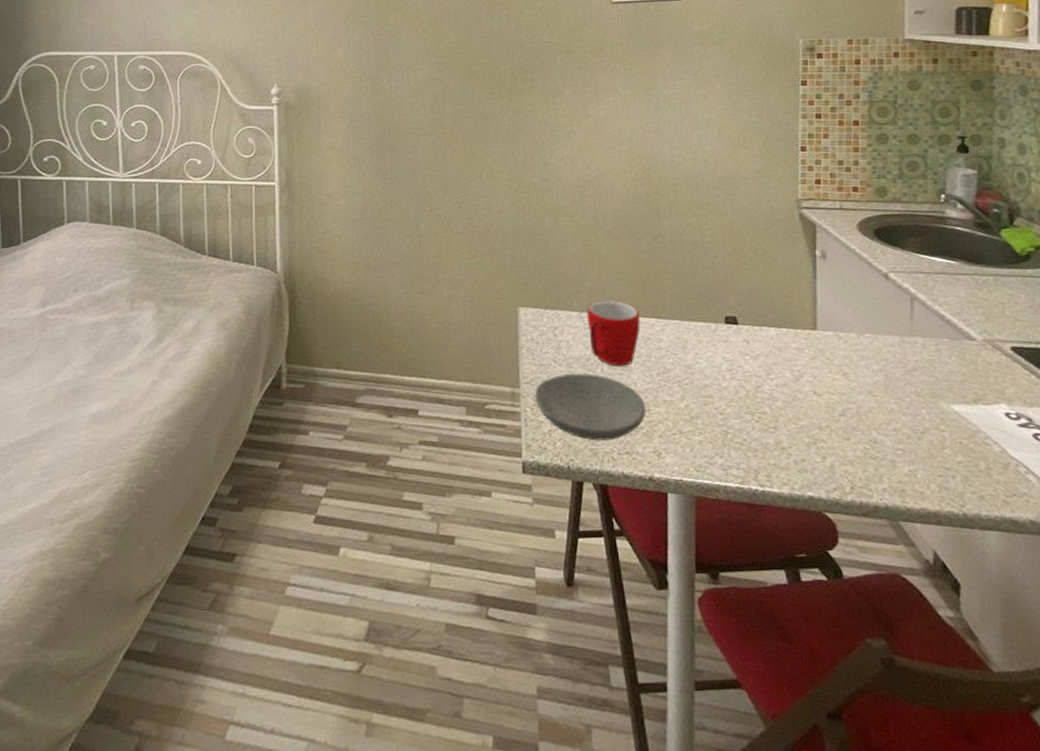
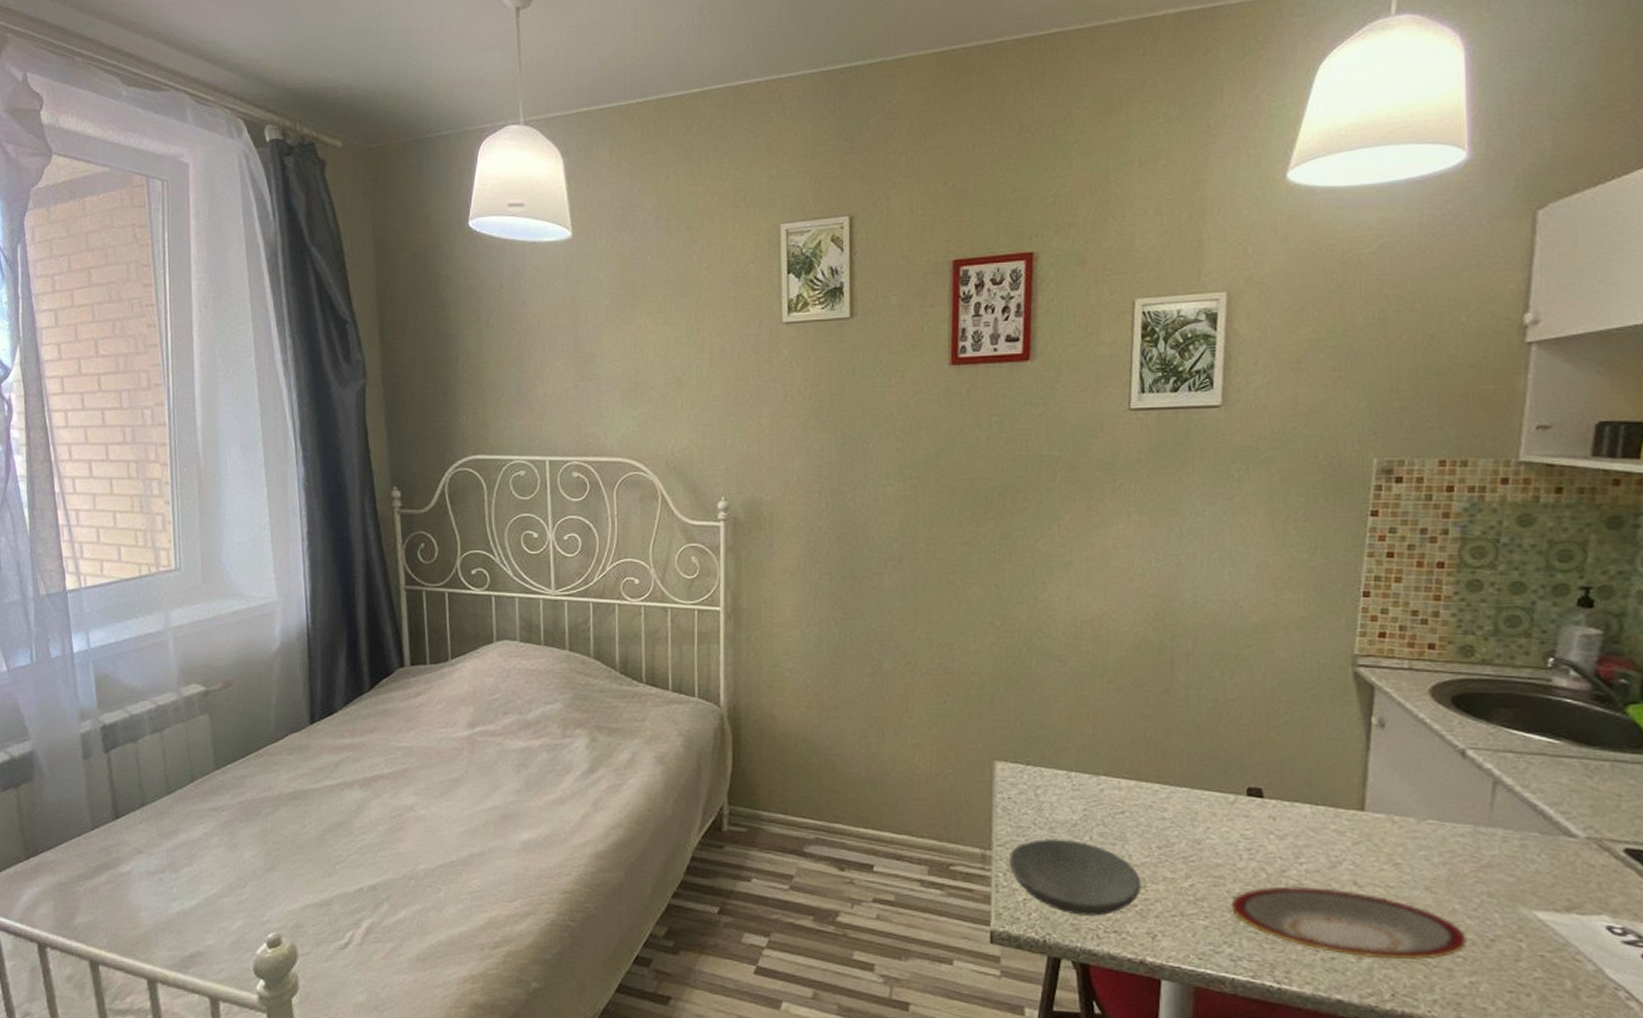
mug: present [587,299,640,367] -> none [1077,759,1141,835]
plate: none [719,398,904,458] -> present [1230,886,1467,961]

